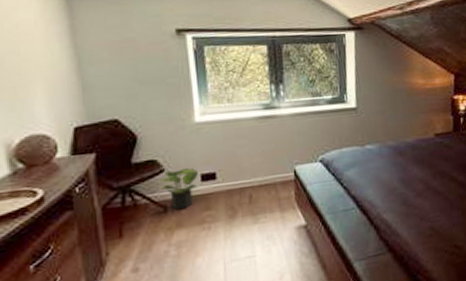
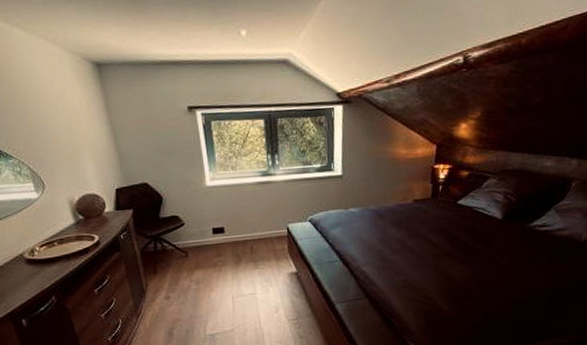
potted plant: present [160,167,199,211] -> none [181,222,211,256]

